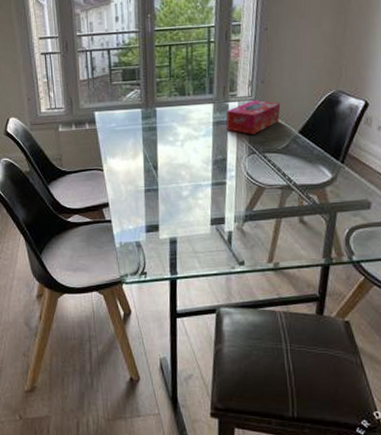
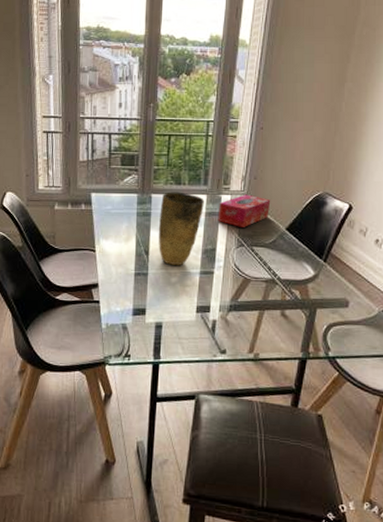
vase: none [165,103,211,179] -> present [158,192,204,266]

